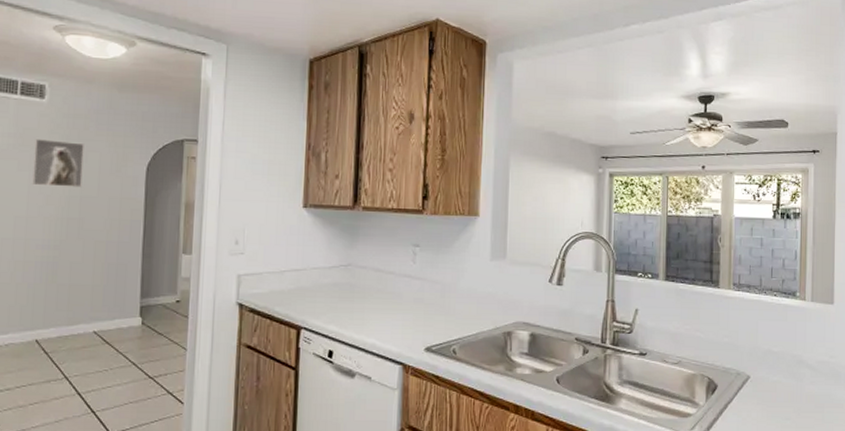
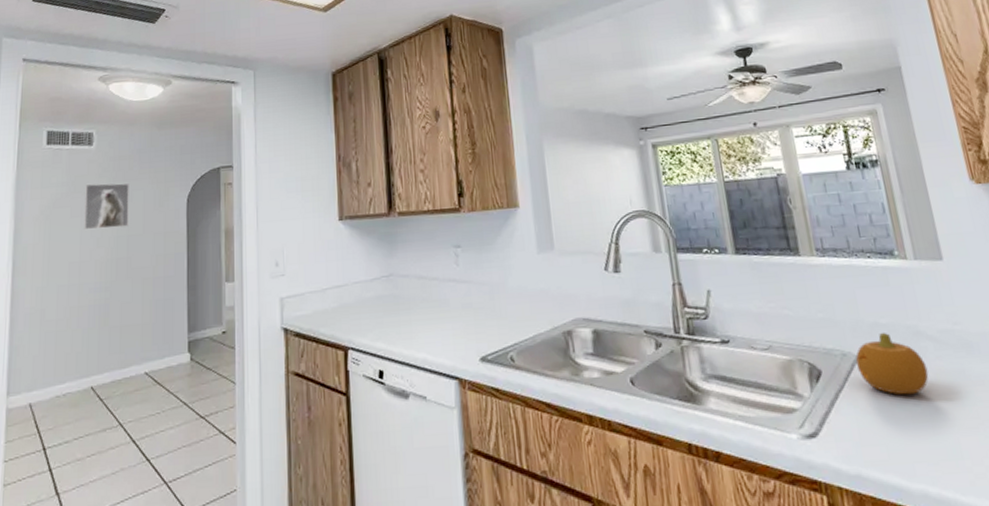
fruit: none [746,358,802,410] -> present [855,332,929,395]

